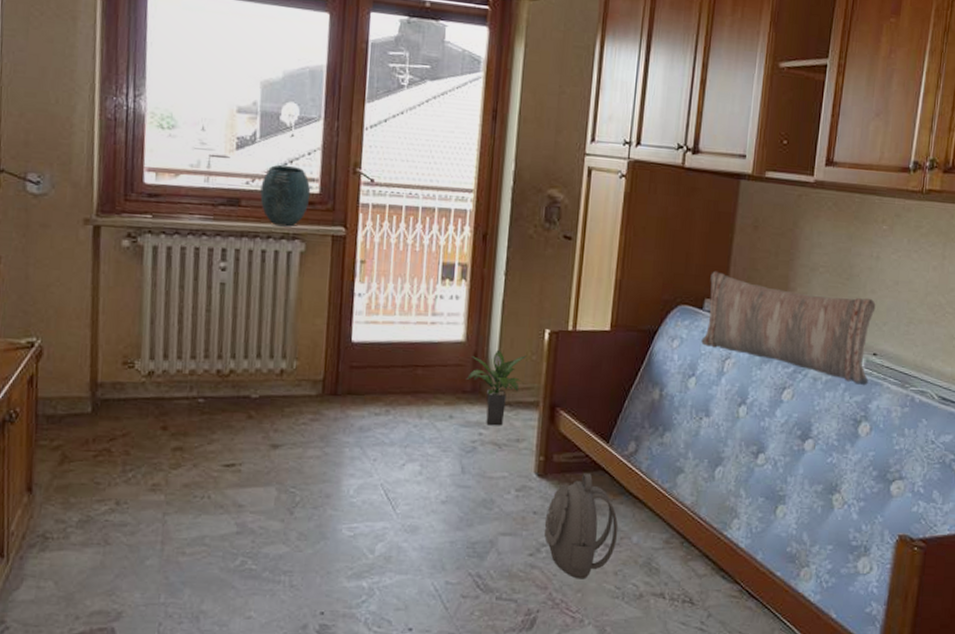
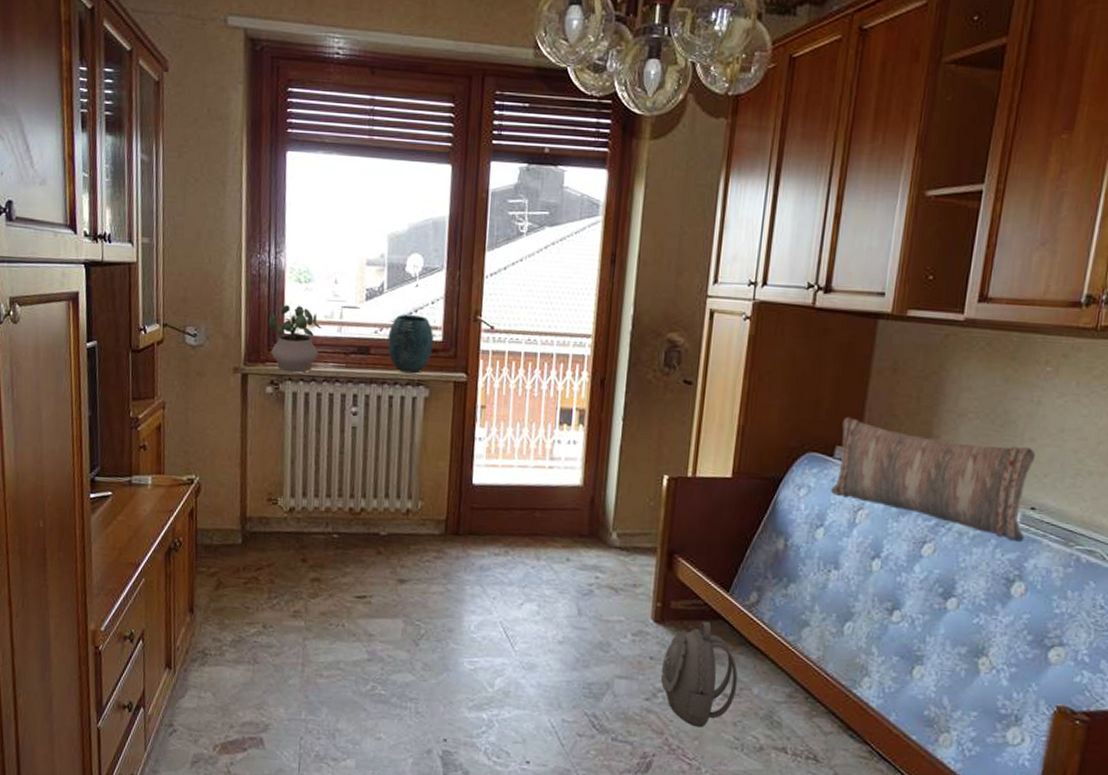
potted plant: none [125,152,186,225] -> present [268,305,321,373]
potted plant: present [466,349,528,426] -> none [583,494,645,571]

